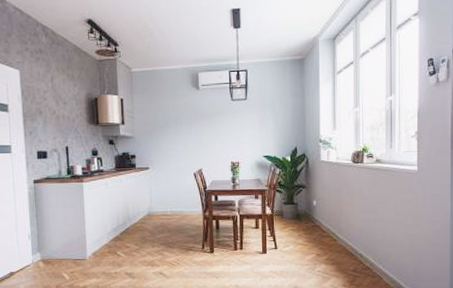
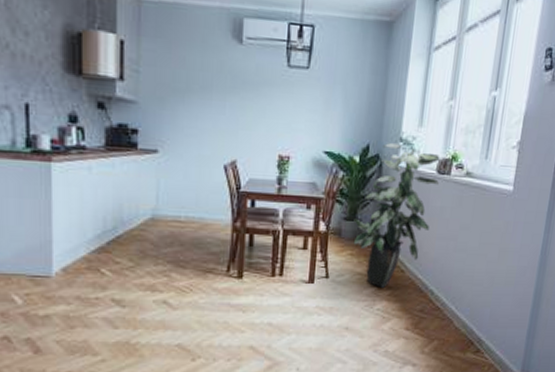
indoor plant: none [291,144,355,254] -> present [353,143,440,288]

